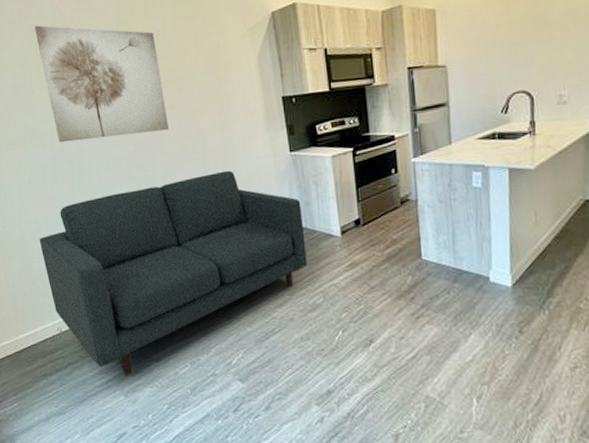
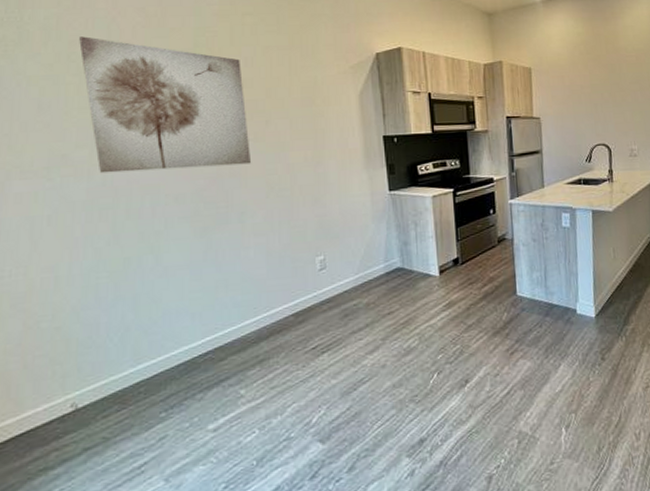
sofa: present [39,170,307,377] -> none [55,209,403,456]

